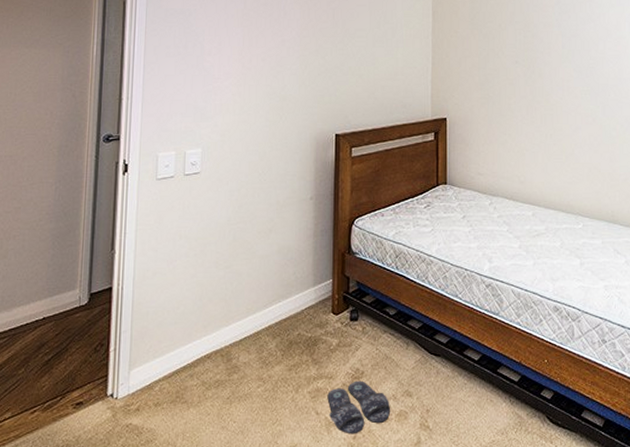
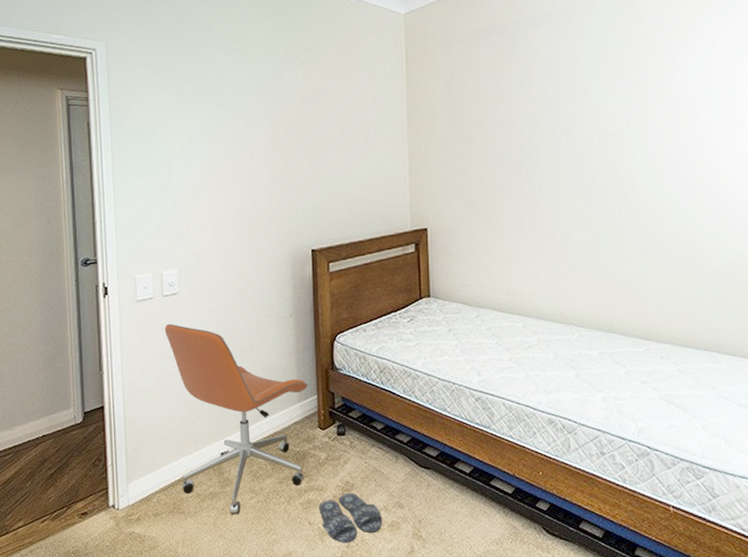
office chair: none [182,203,324,404] -> present [164,323,308,515]

